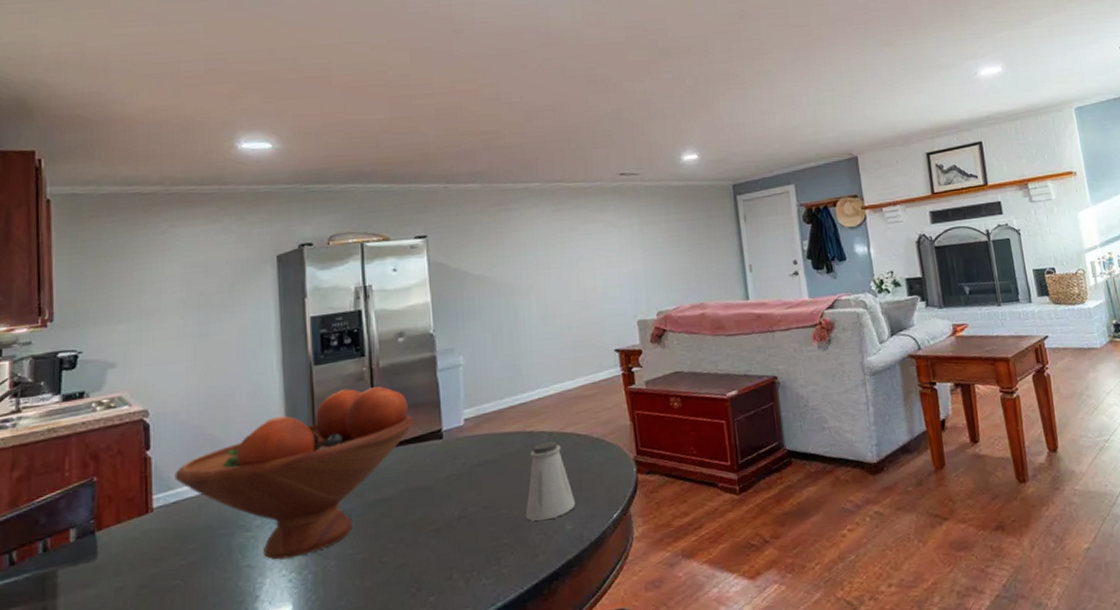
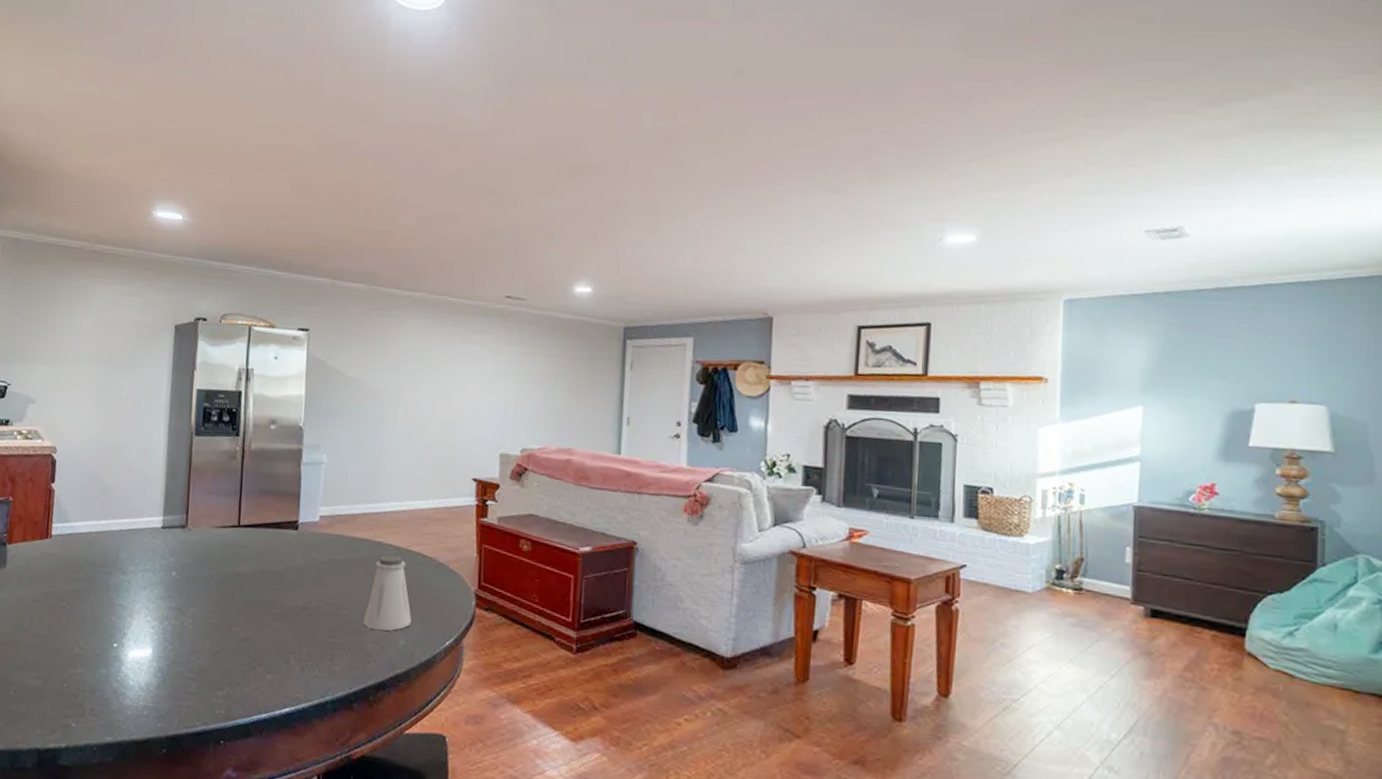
fruit bowl: present [174,386,414,560] -> none [71,463,275,608]

